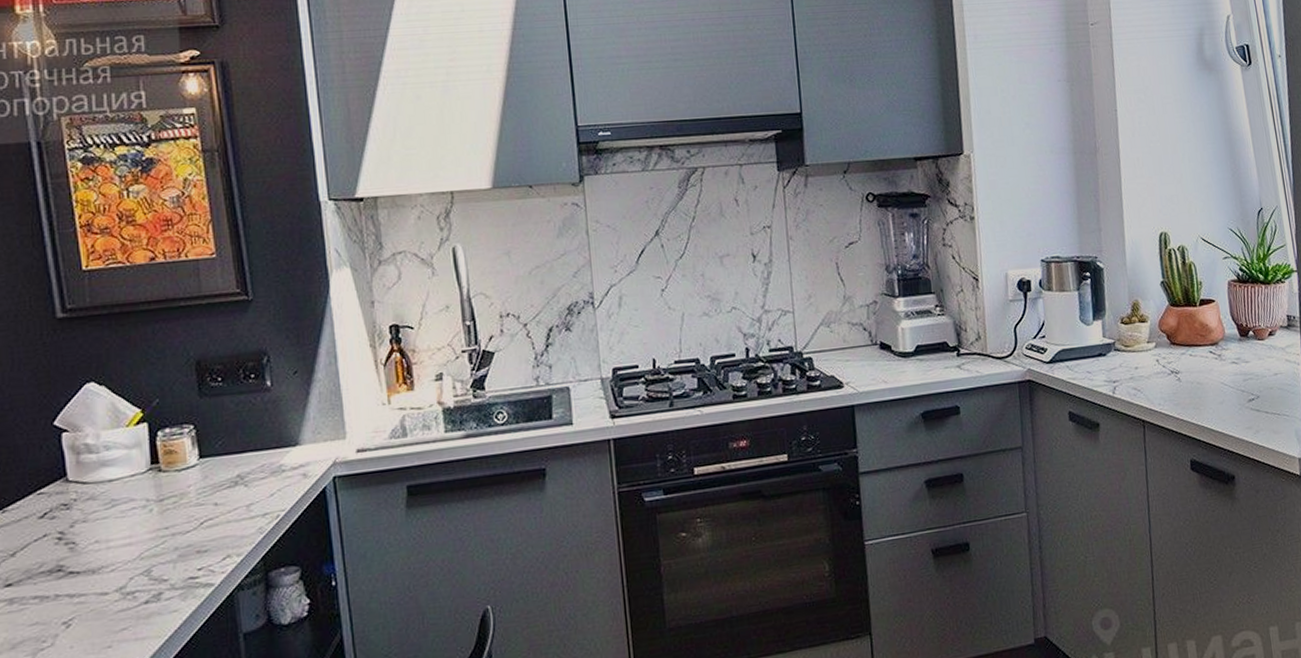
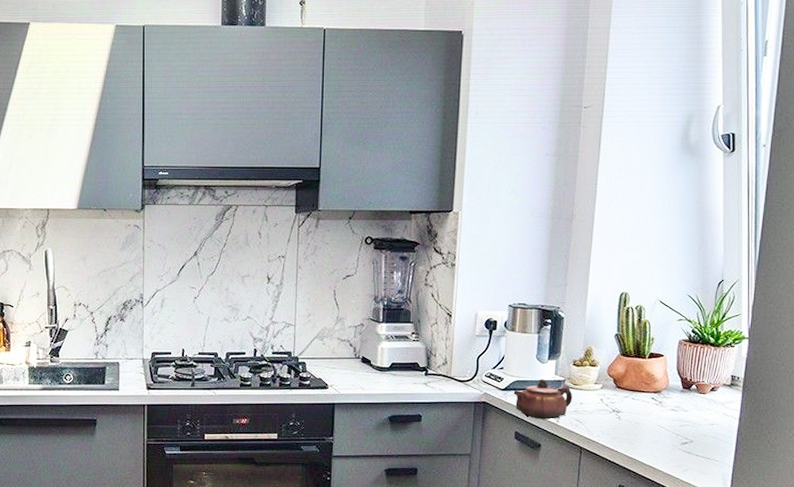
teapot: none [1060,344,1126,393] -> present [513,379,572,419]

